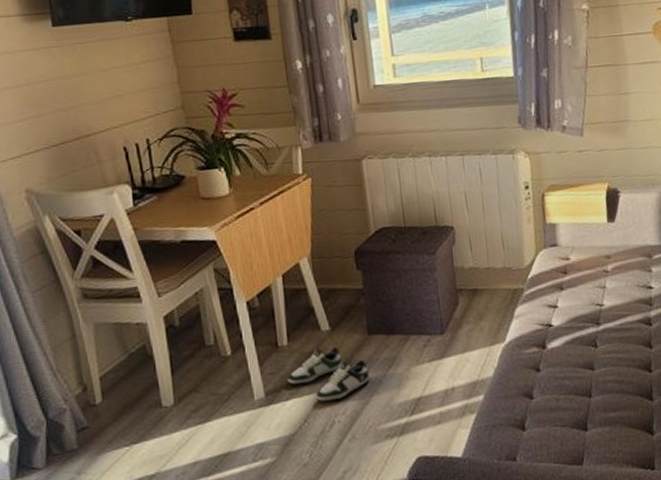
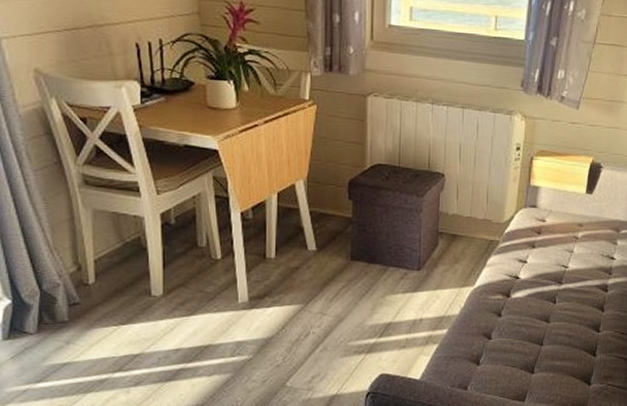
shoe: present [287,347,370,403] -> none [271,264,347,315]

